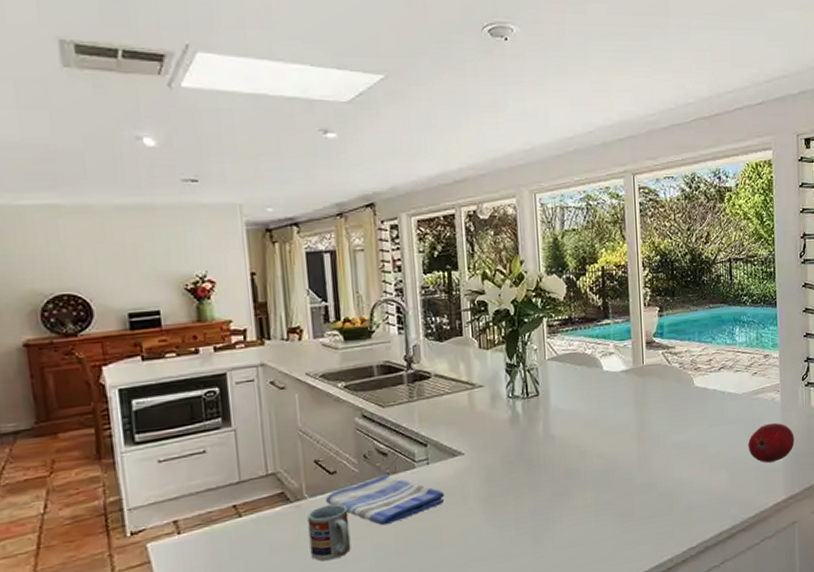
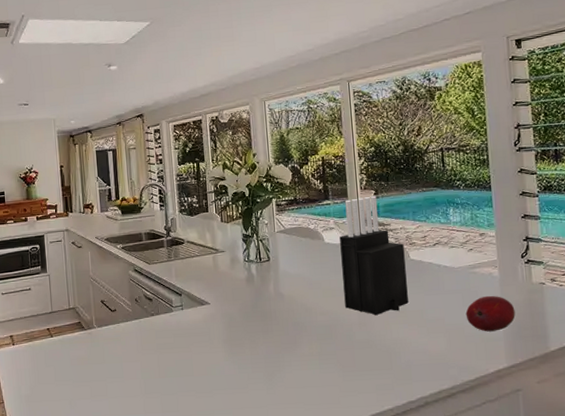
cup: present [307,504,351,561] -> none [96,334,126,376]
dish towel: present [325,473,445,526] -> none [108,314,195,354]
knife block: none [620,313,691,454] -> present [340,195,408,316]

